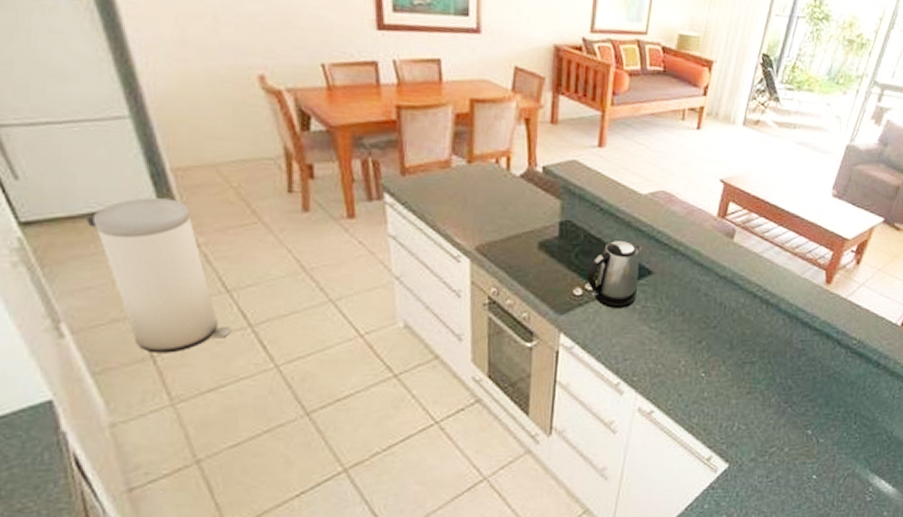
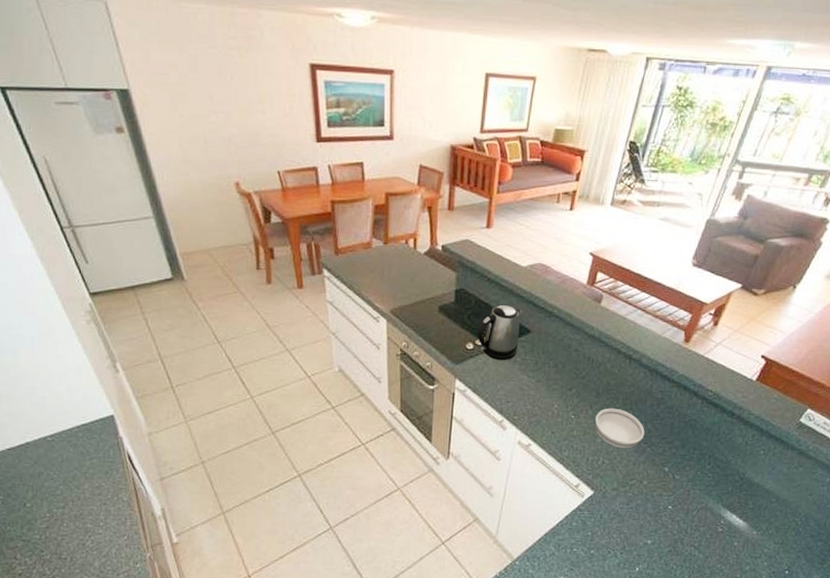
pedal bin: present [86,198,232,353] -> none [129,275,222,385]
bowl: none [728,362,785,411] -> present [594,408,645,449]

